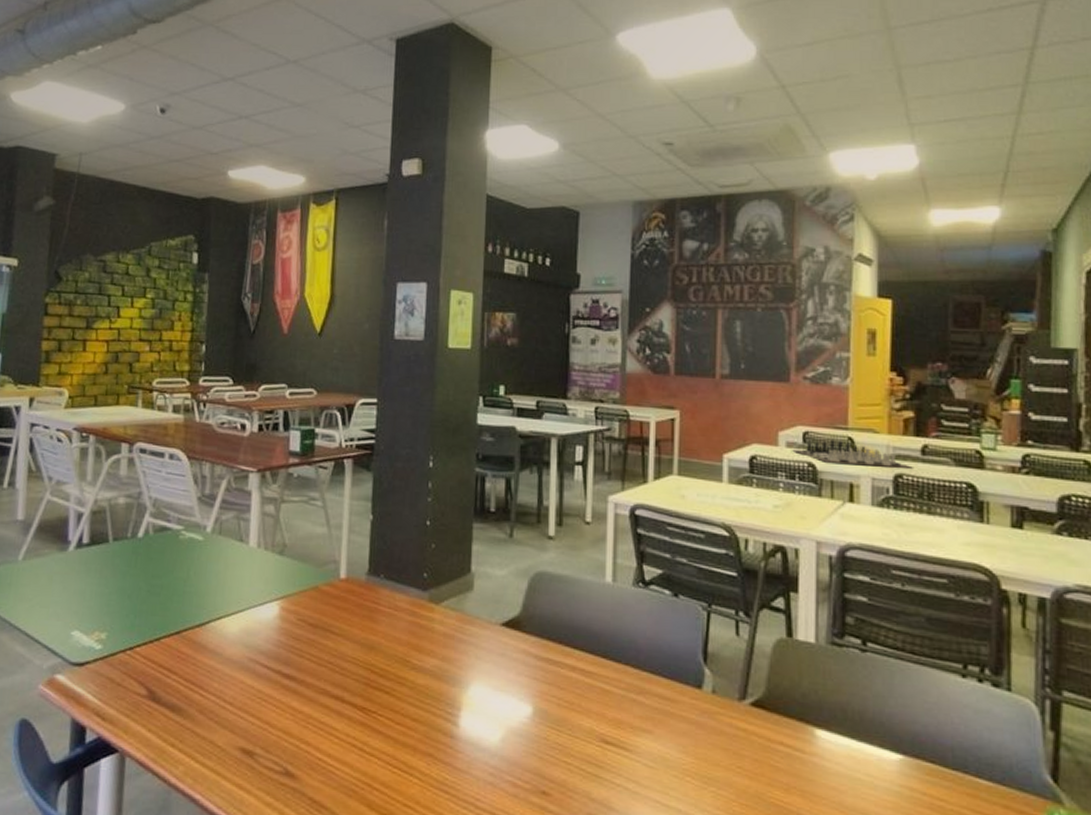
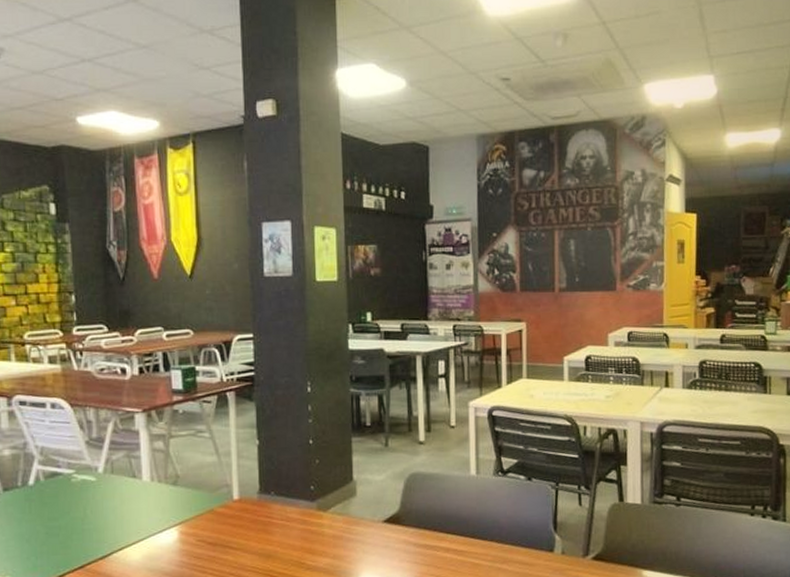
chessboard: present [792,439,914,470] -> none [619,336,715,357]

